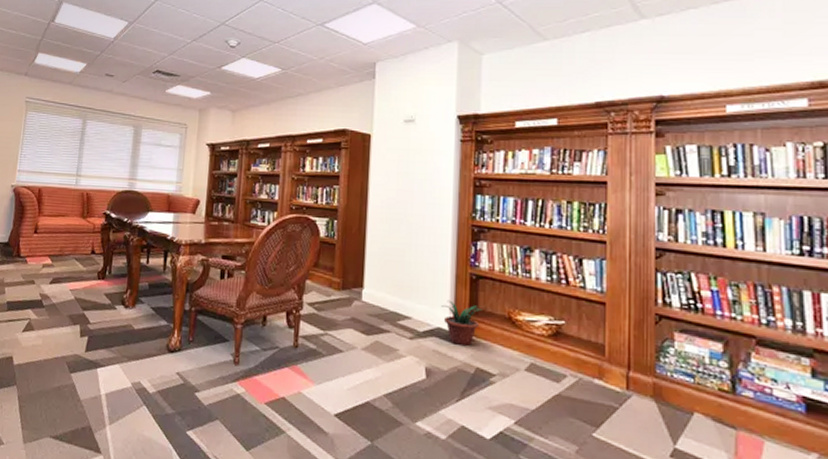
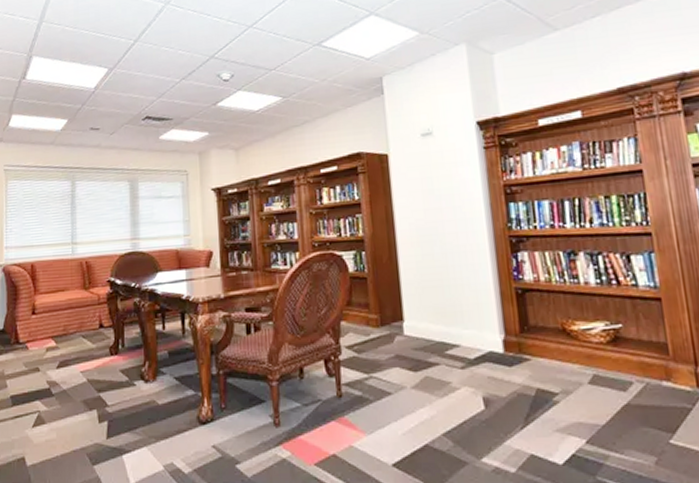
potted plant: present [440,300,482,346] -> none [489,320,534,367]

